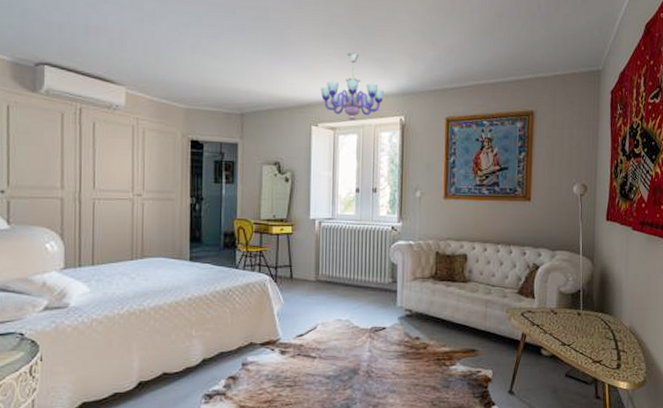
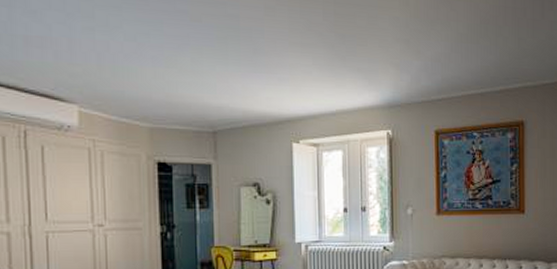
chandelier: present [320,52,384,121] -> none [300,62,369,136]

